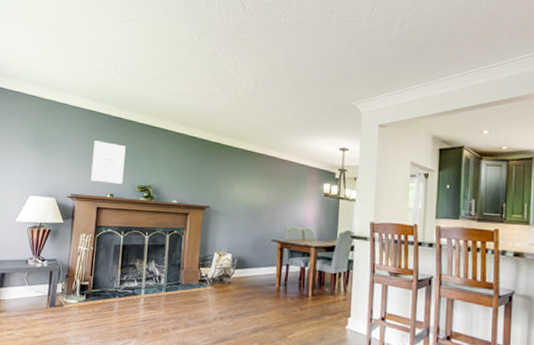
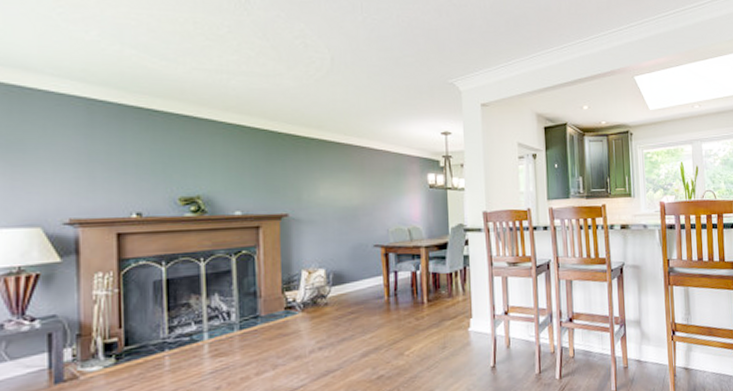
wall art: present [90,140,126,184] -> none [99,140,155,199]

